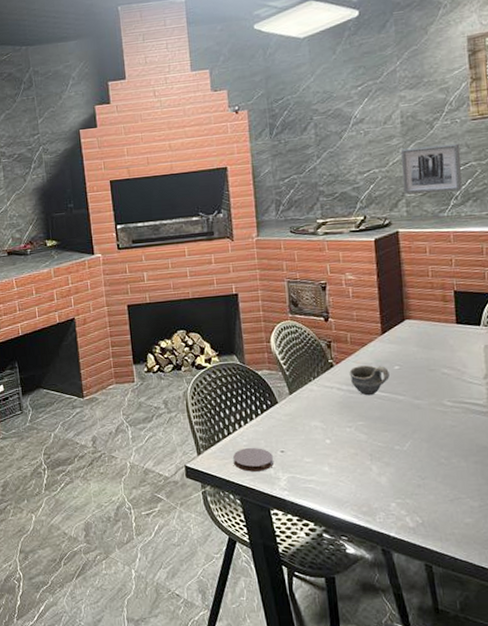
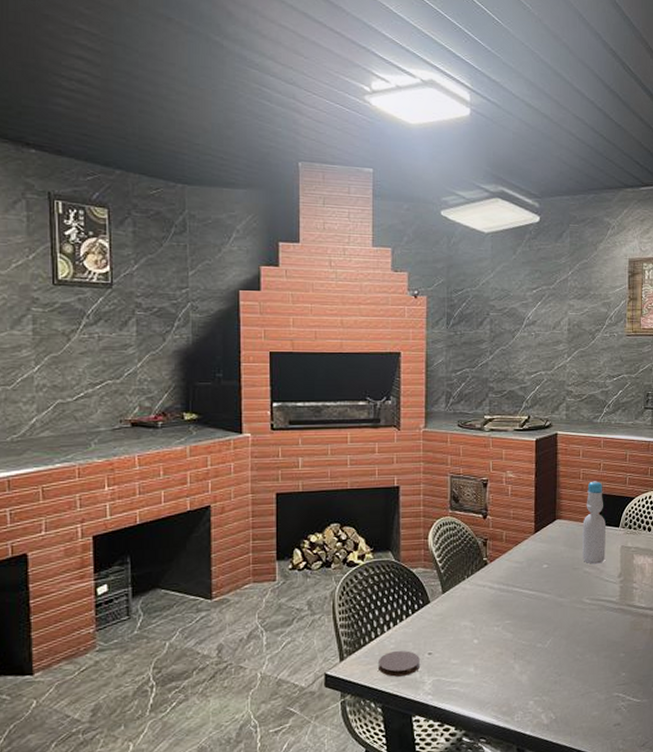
cup: present [349,365,390,396] -> none [502,564,538,594]
wall art: present [401,143,463,195] -> none [565,355,615,400]
bottle: none [436,278,467,365] -> present [583,481,605,564]

